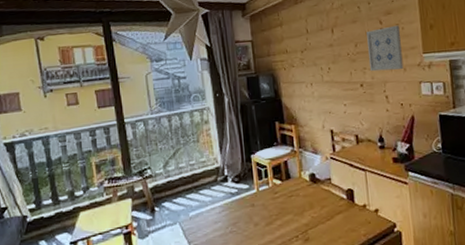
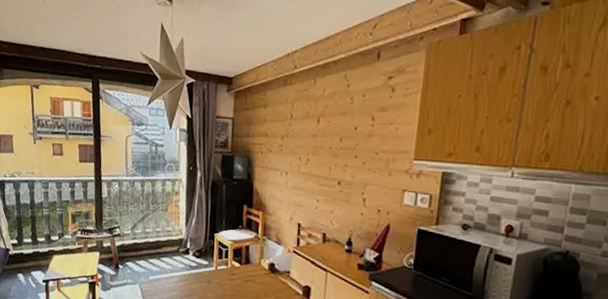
wall art: present [366,25,404,72] -> none [351,124,394,173]

